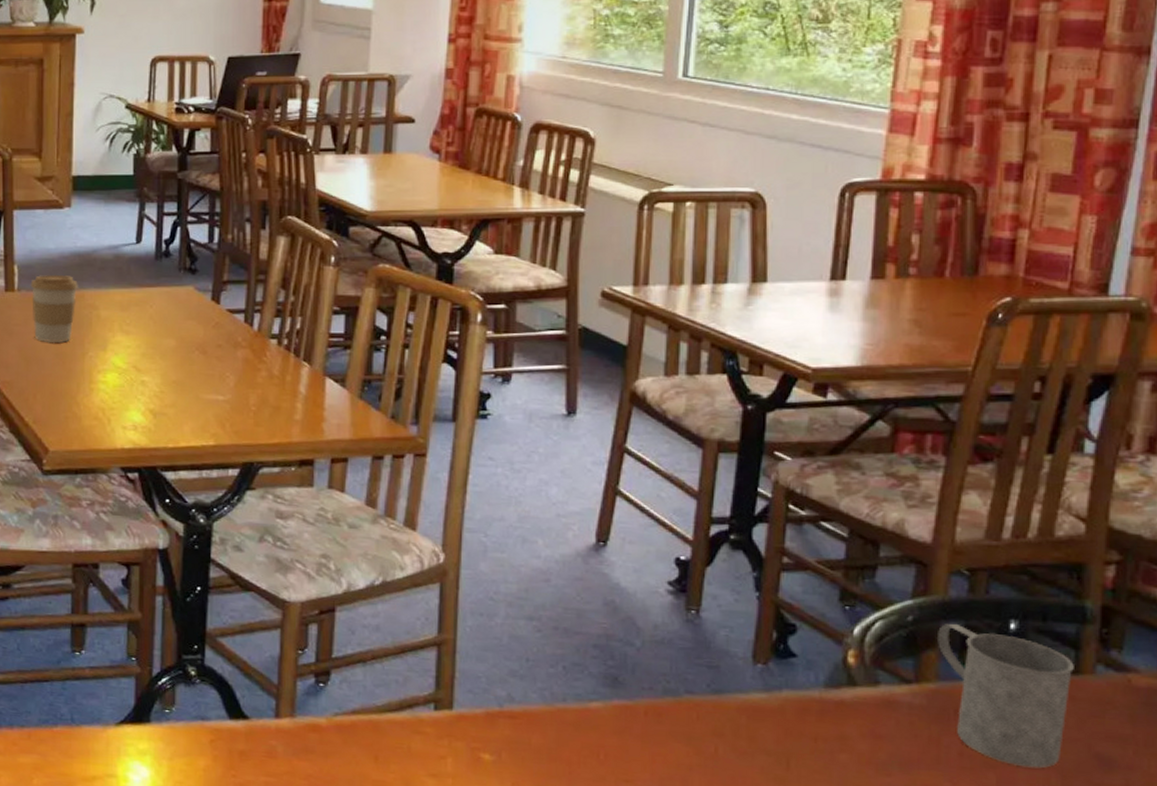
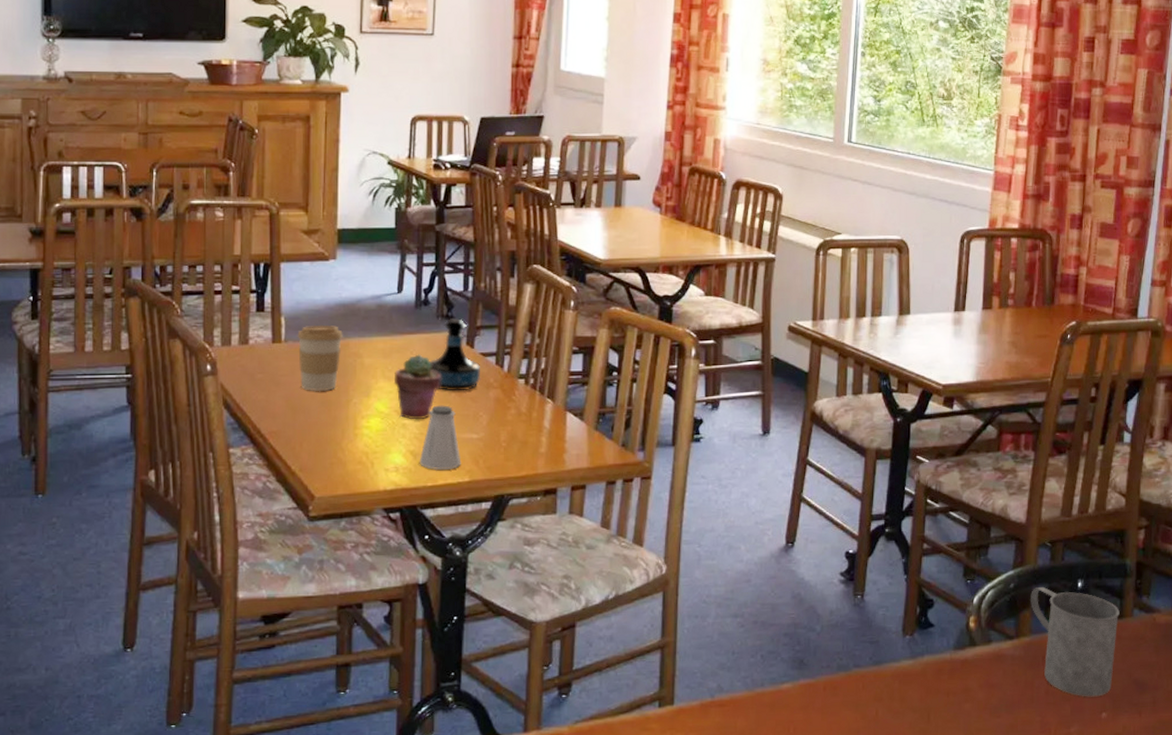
potted succulent: none [132,308,184,377] -> present [393,354,441,420]
saltshaker: none [159,363,206,432] -> present [419,405,461,470]
tequila bottle: none [170,272,228,350] -> present [429,318,481,391]

